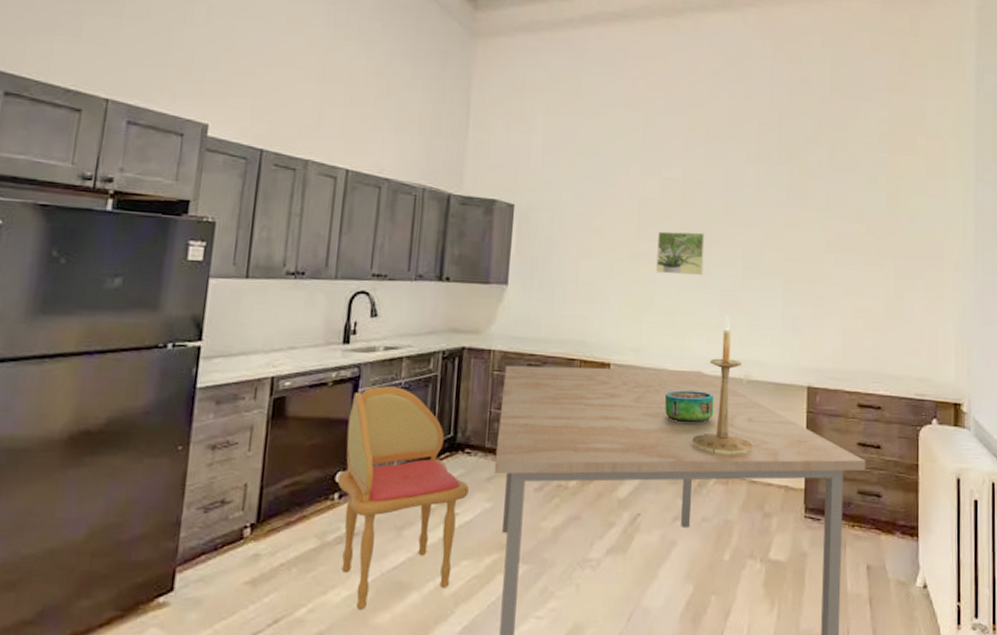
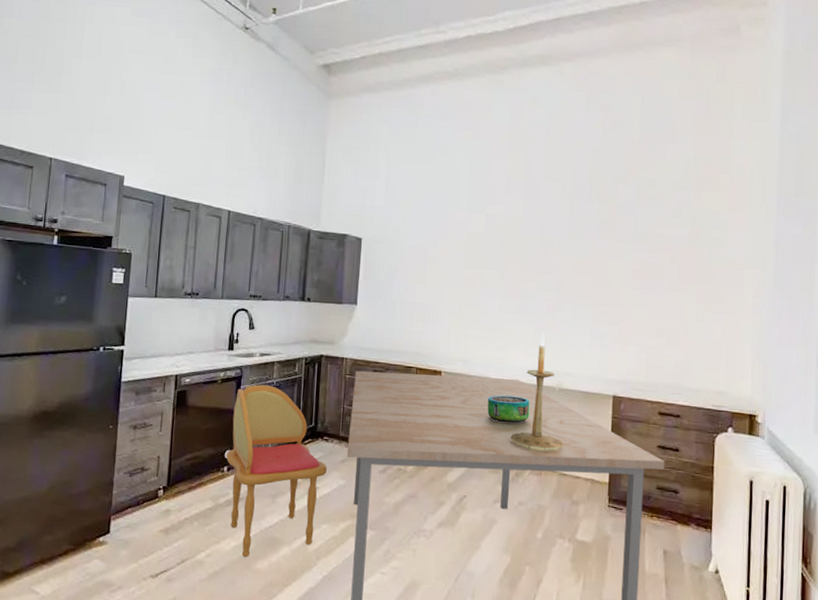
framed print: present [656,231,705,276] -> none [481,260,524,299]

